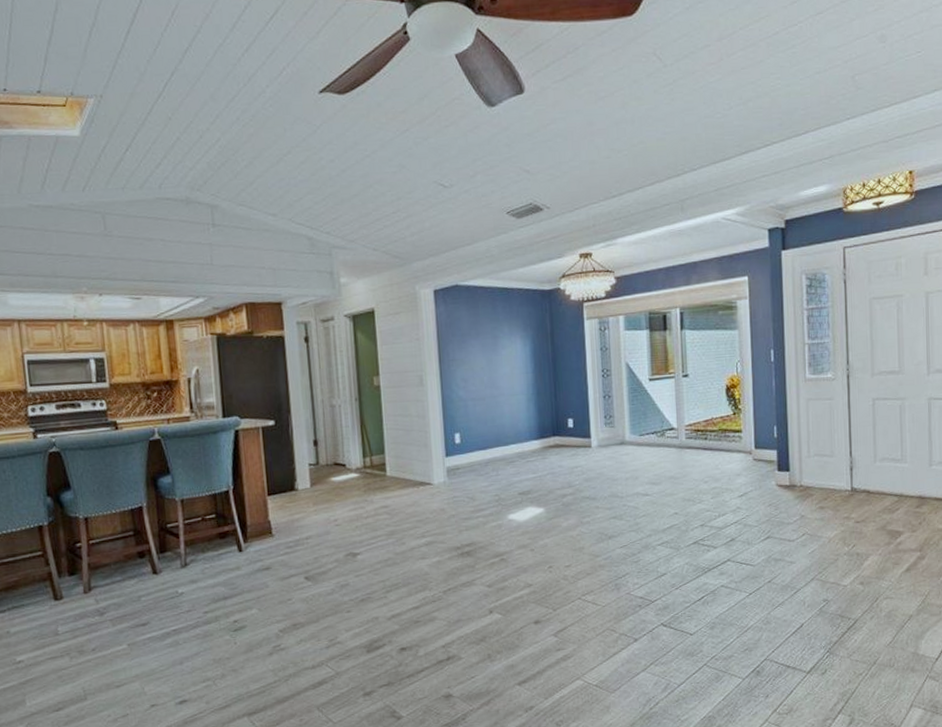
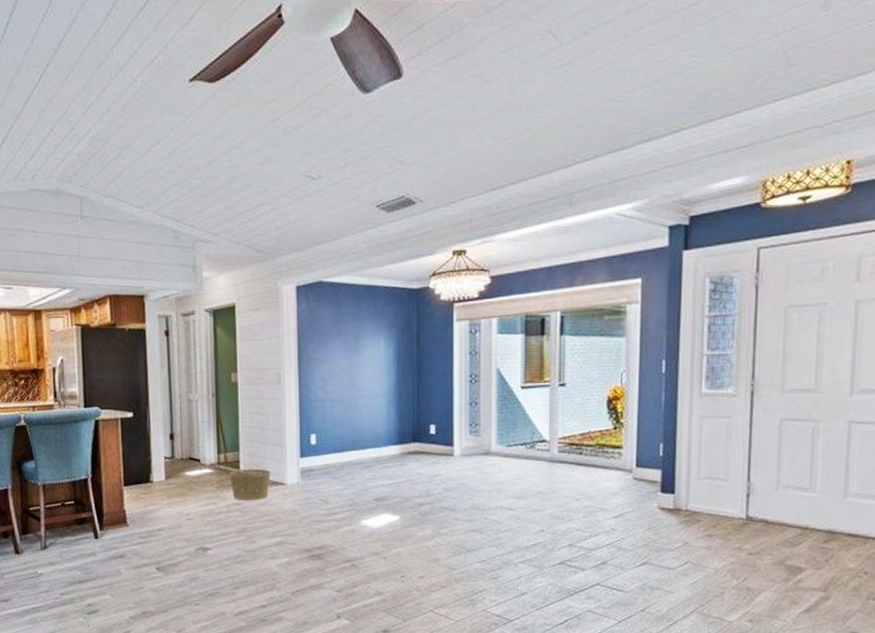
basket: none [376,470,418,504] -> present [229,468,271,501]

